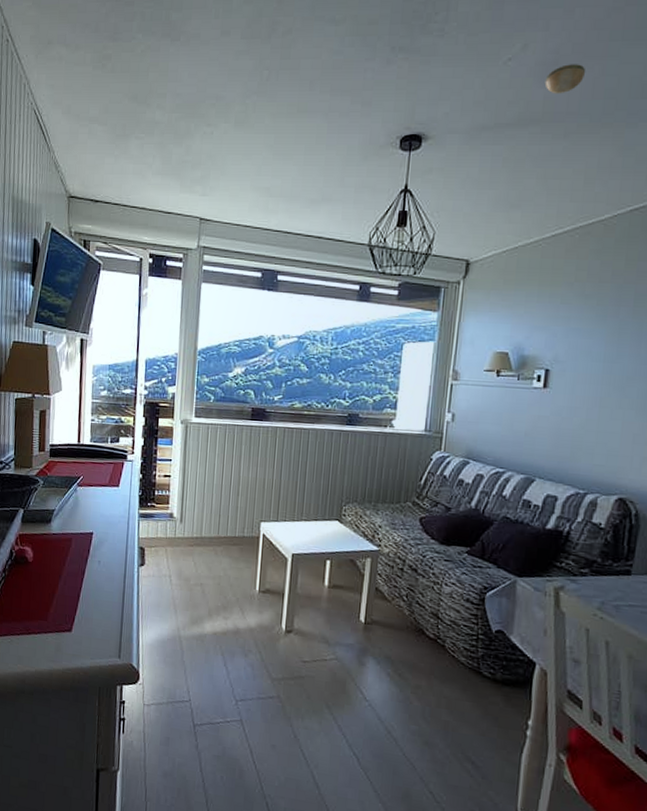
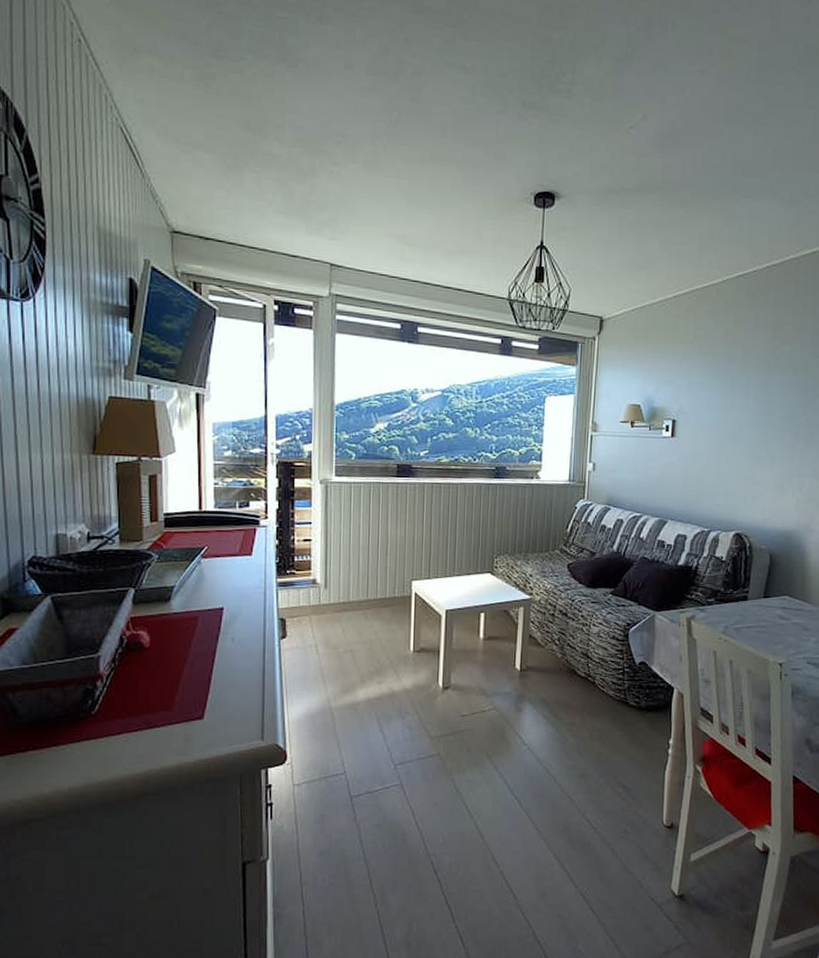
smoke detector: present [544,64,586,94] -> none [662,138,697,166]

